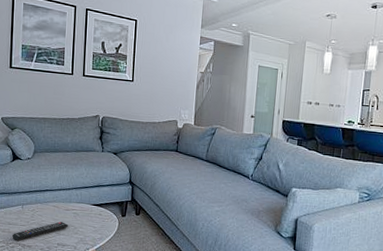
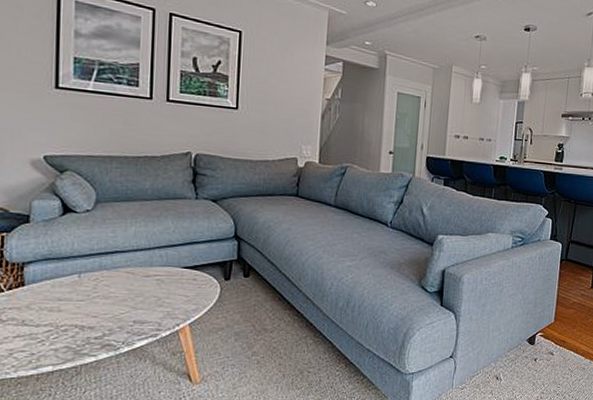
remote control: present [12,221,68,242] -> none [64,292,149,323]

